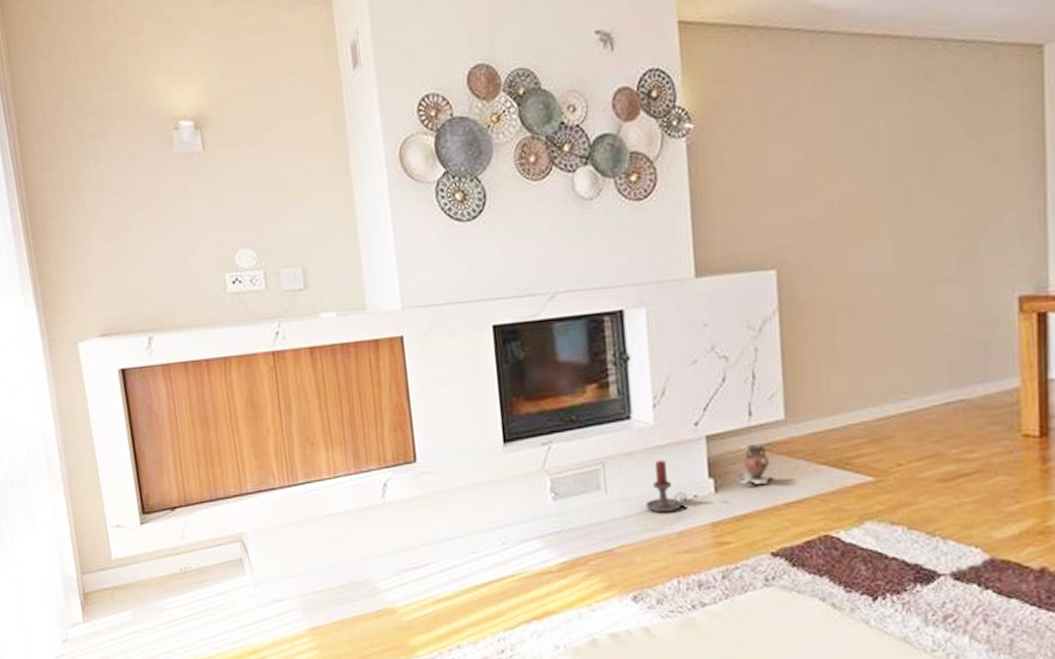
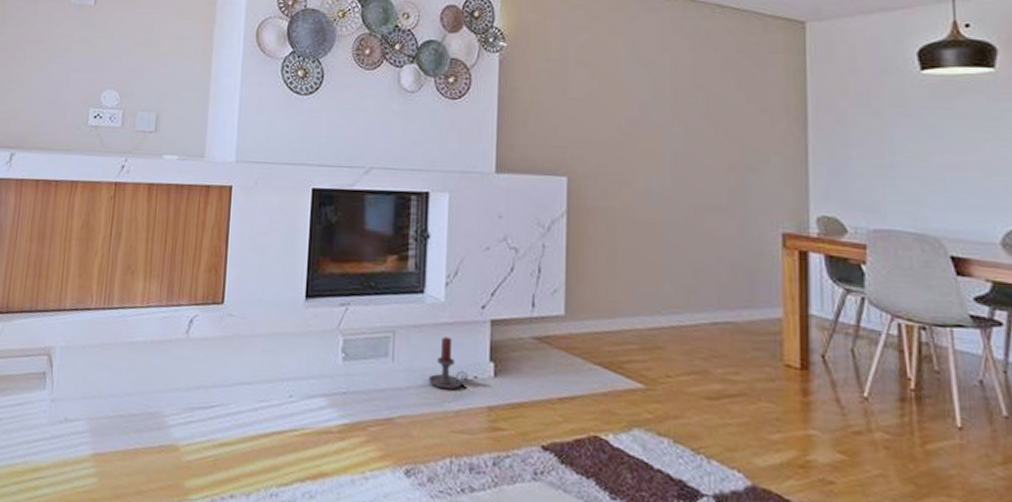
vase: present [736,444,771,485] -> none [516,335,548,375]

